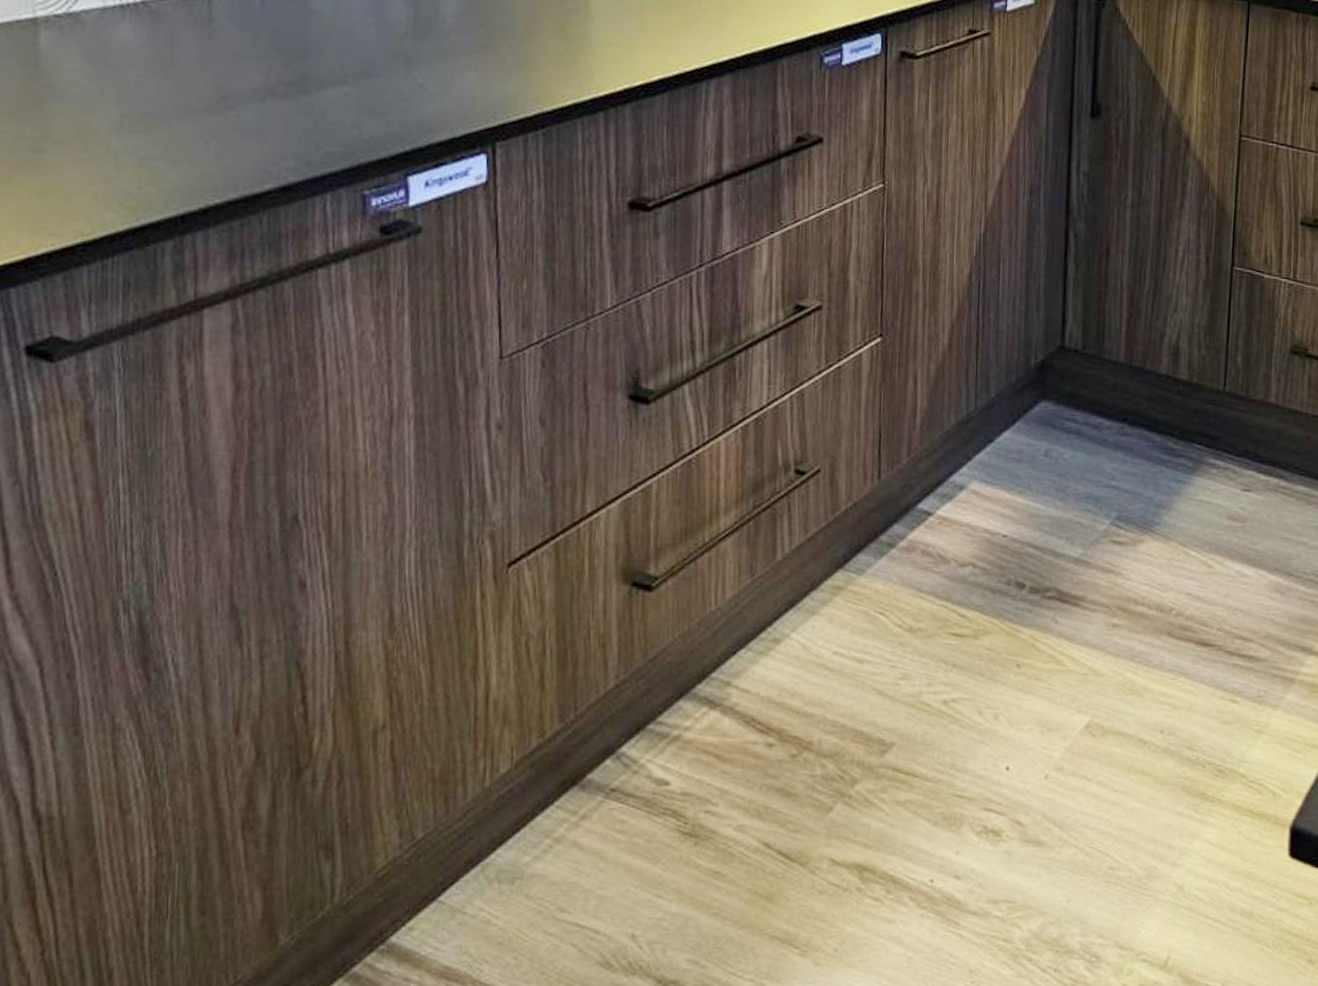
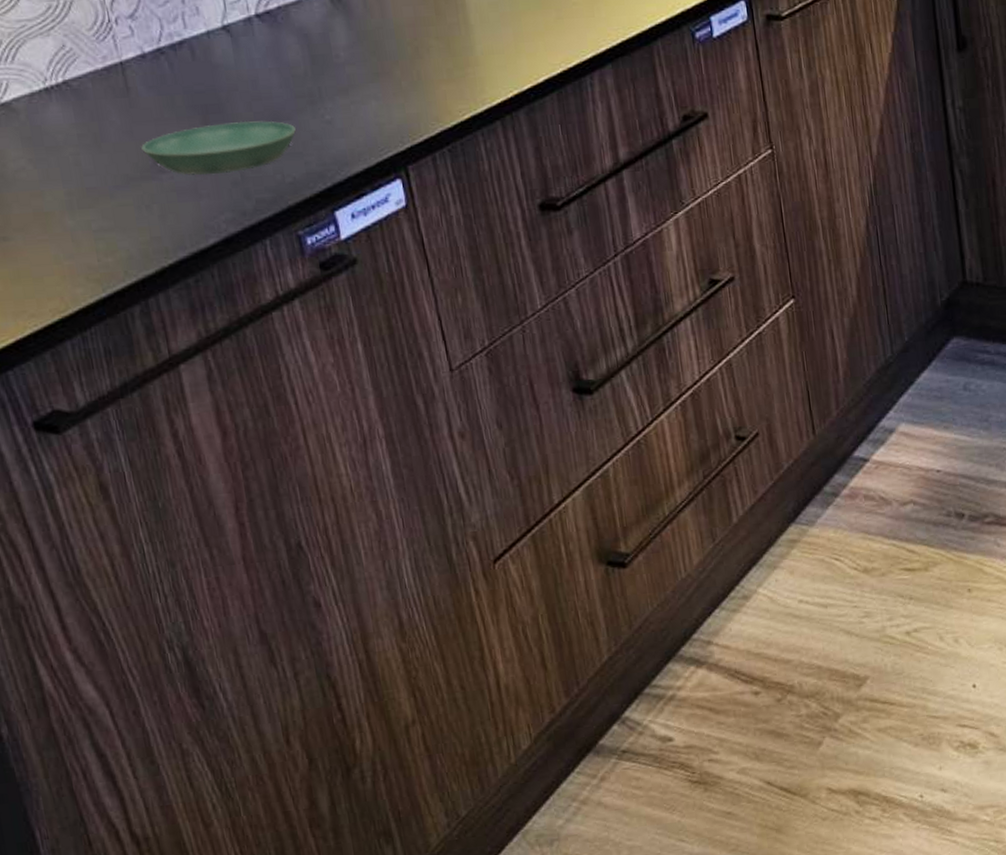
saucer: none [212,68,383,121] -> present [141,120,296,176]

